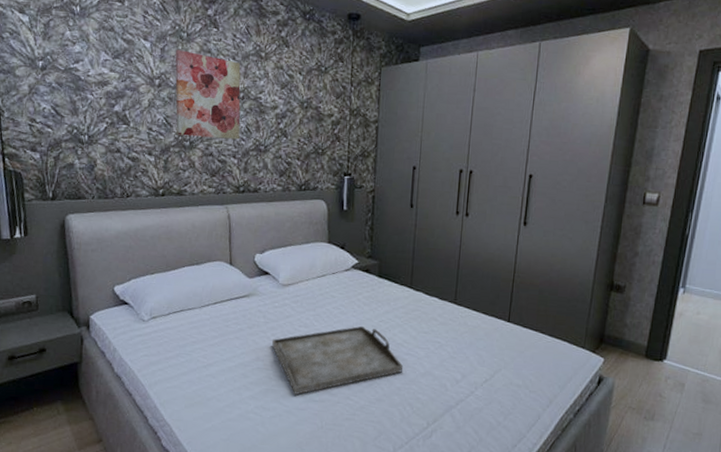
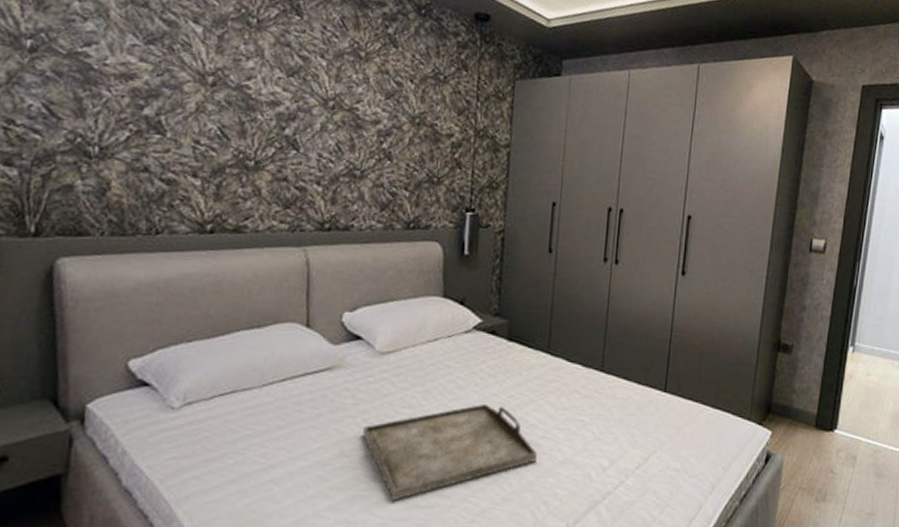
wall art: present [175,50,241,140] -> none [235,39,331,161]

